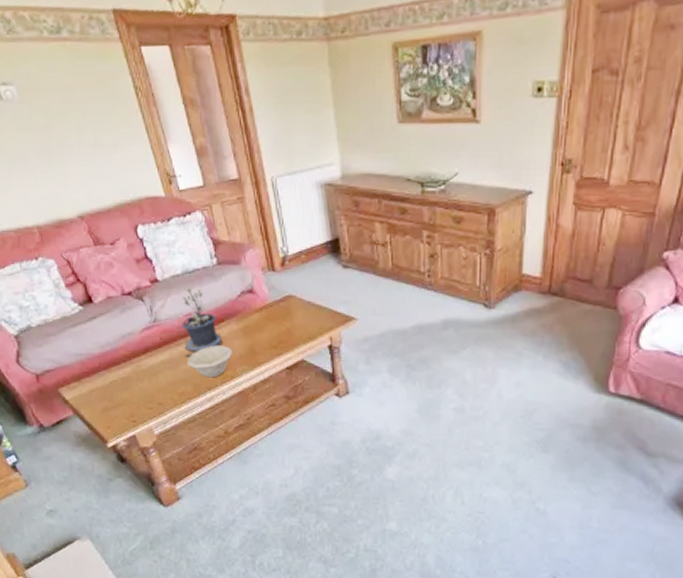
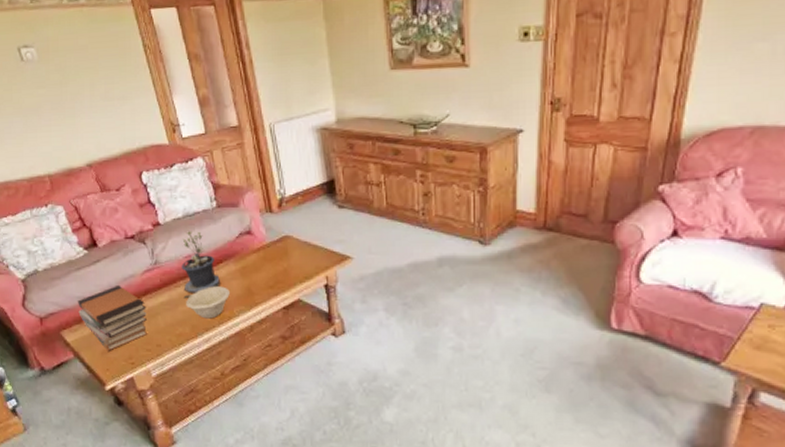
book stack: none [75,342,149,409] -> present [78,284,148,351]

